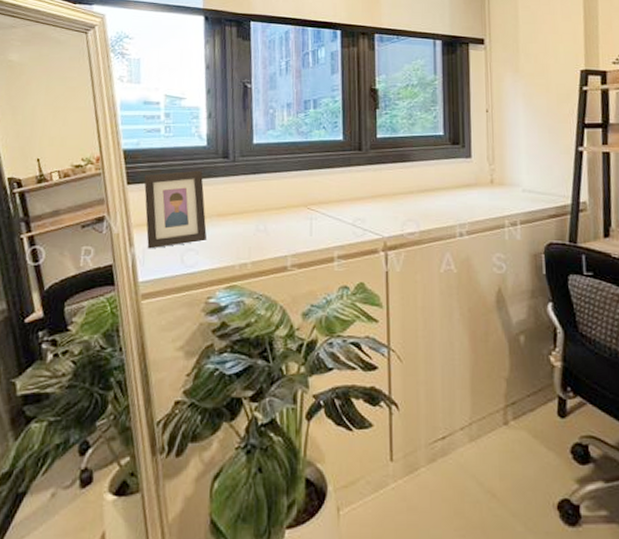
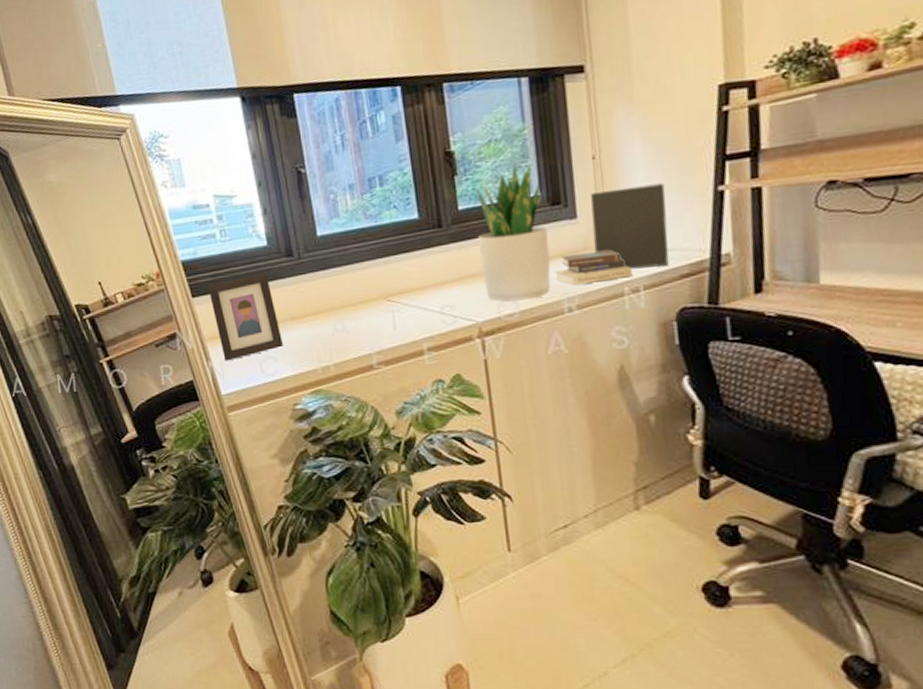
planter: none [391,108,448,222] -> present [475,163,551,302]
books: none [451,187,511,214] -> present [555,250,632,286]
binder: none [482,138,541,206] -> present [590,183,669,269]

